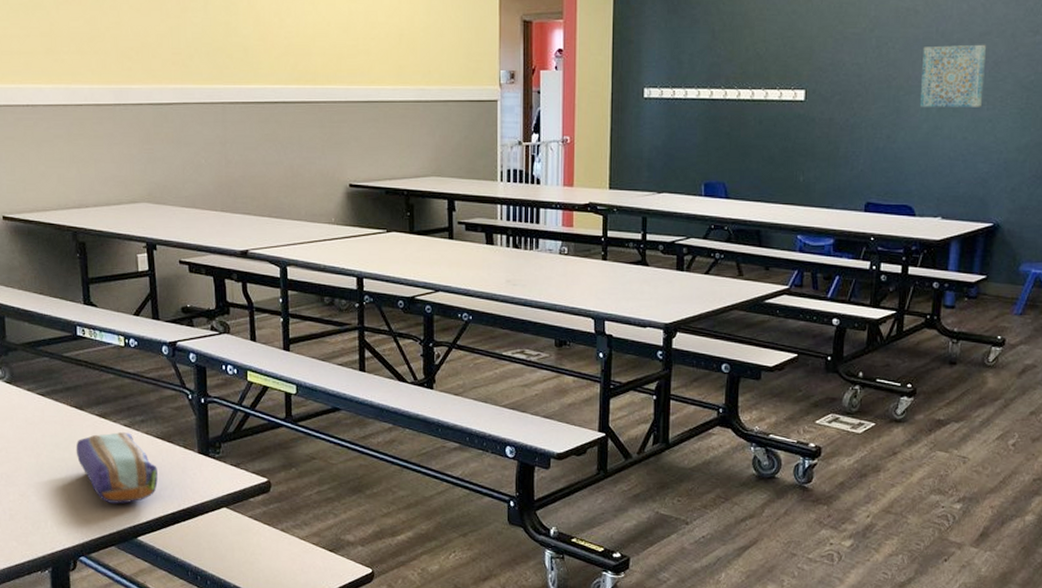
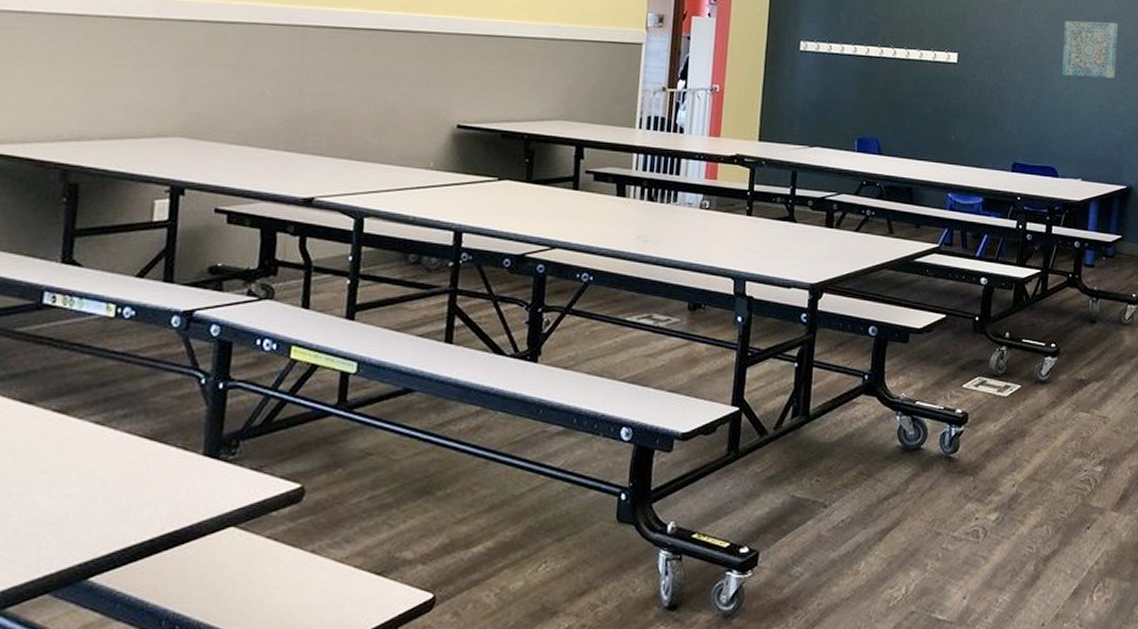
pencil case: present [76,432,159,504] -> none [9,432,138,532]

